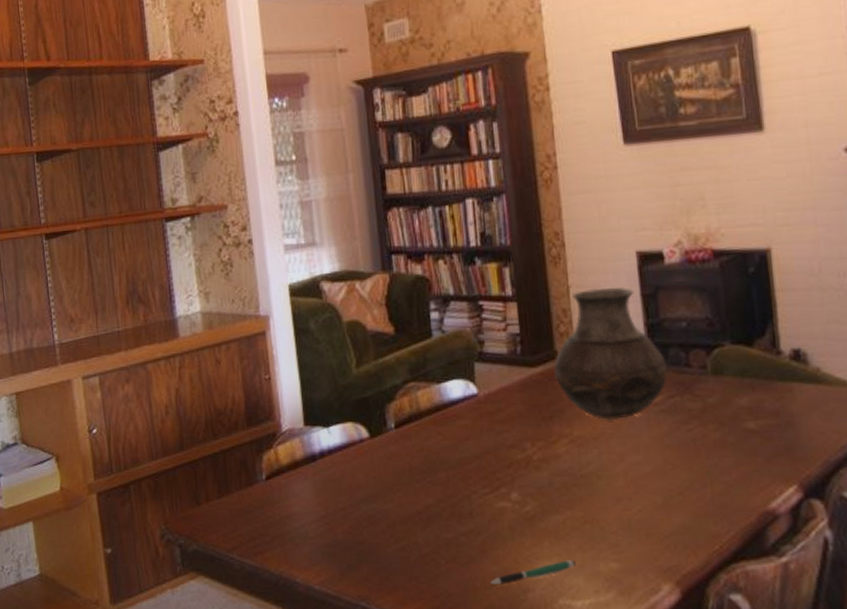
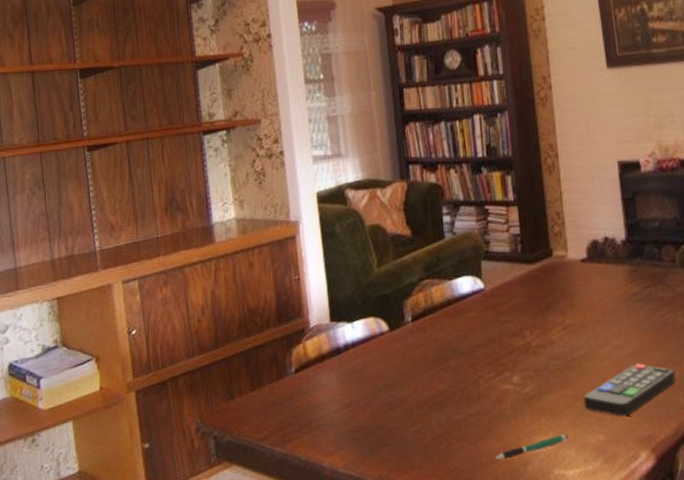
vase: present [554,288,667,420] -> none [549,193,644,309]
remote control: none [595,484,707,543] -> present [584,364,677,416]

